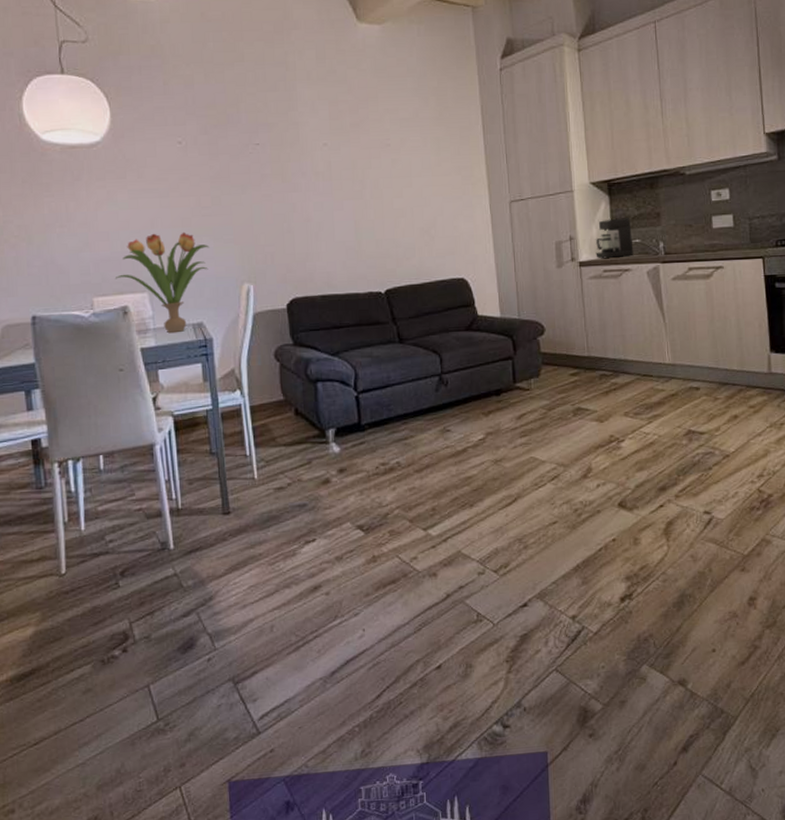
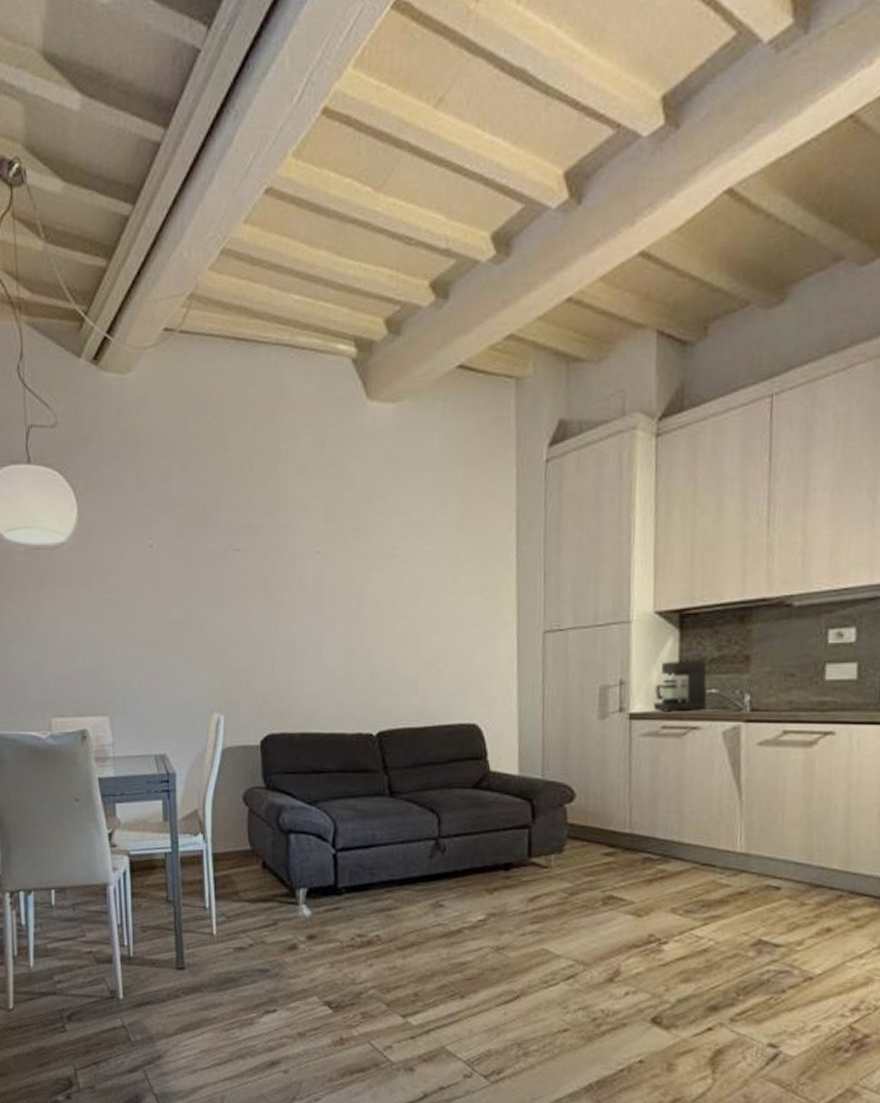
flower arrangement: present [116,232,210,334] -> none [76,649,178,764]

